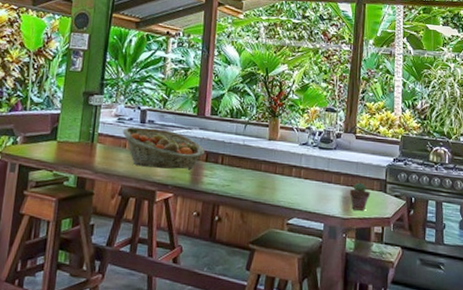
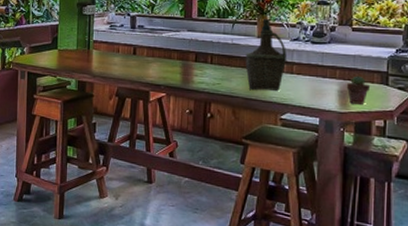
fruit basket: present [122,126,206,169] -> none [115,32,194,70]
bottle: none [255,121,296,195] -> present [245,18,287,91]

